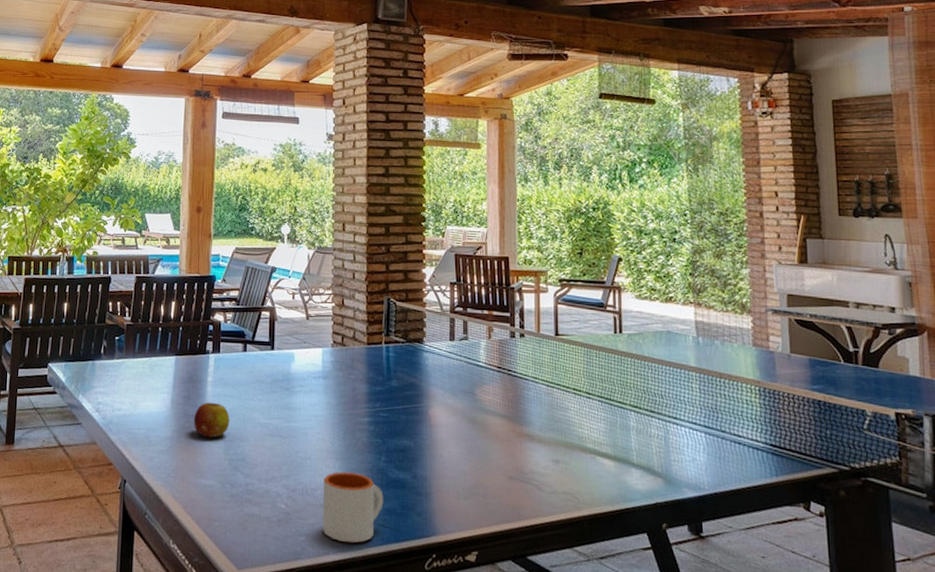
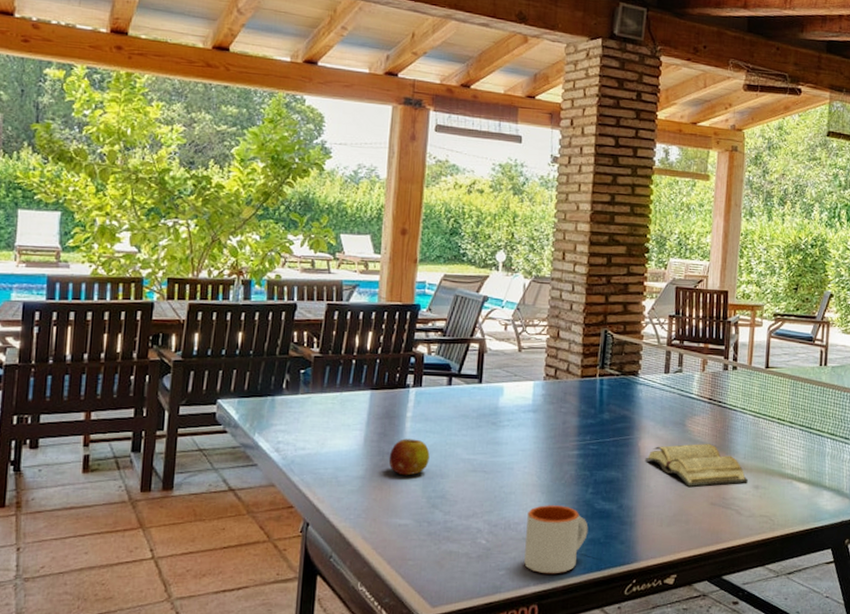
diary: none [436,413,546,459] -> present [645,444,748,488]

